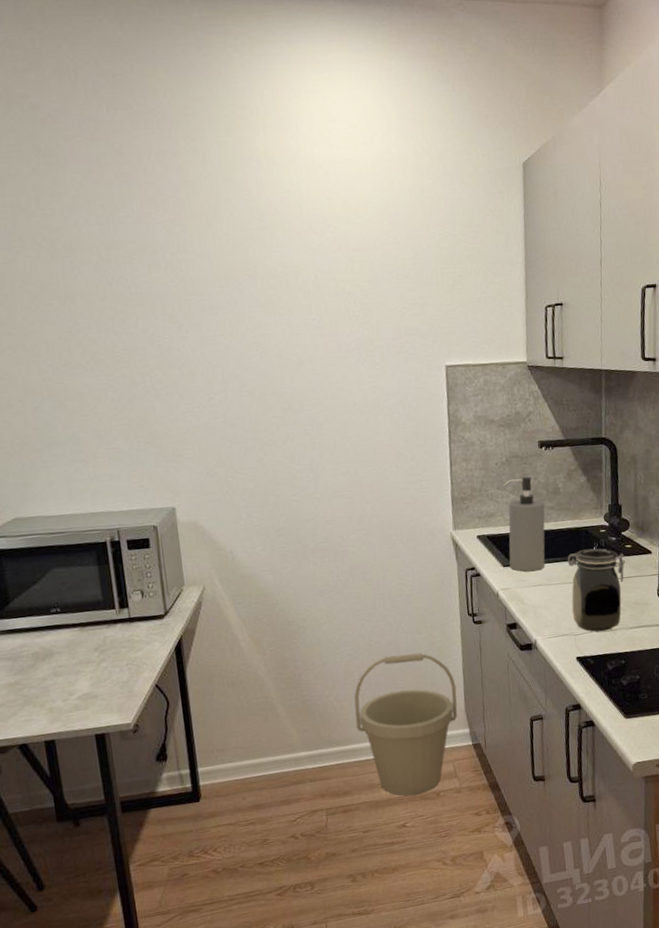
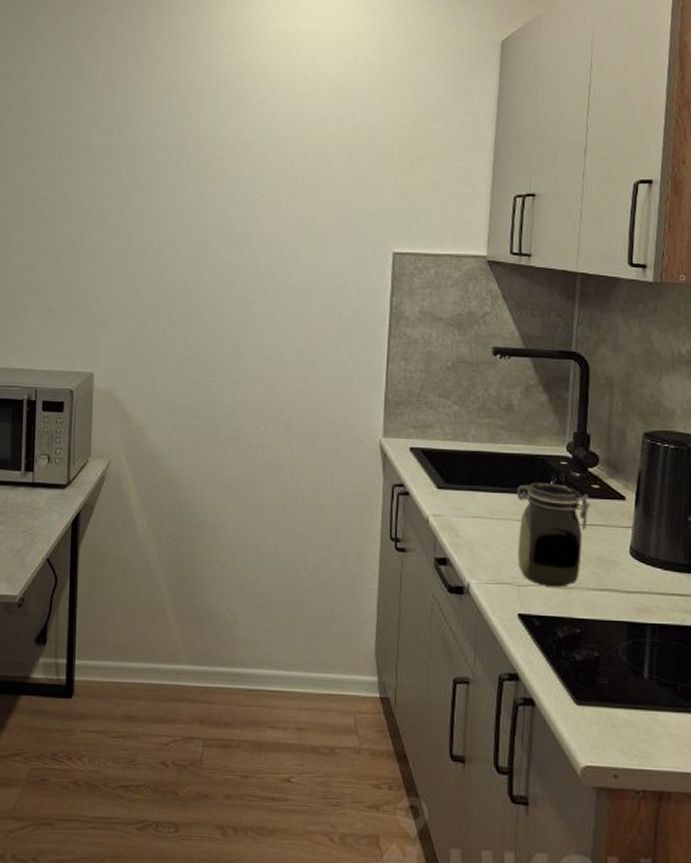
bucket: present [354,652,458,796] -> none [248,572,368,745]
soap dispenser: present [502,476,545,572] -> none [445,385,494,500]

